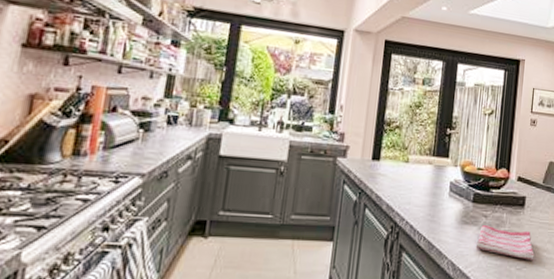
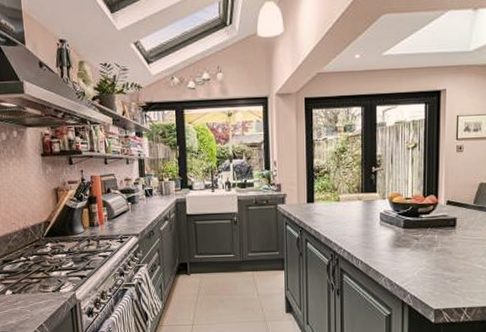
dish towel: present [475,225,535,261] -> none [410,247,469,273]

